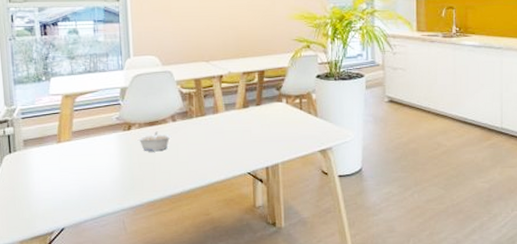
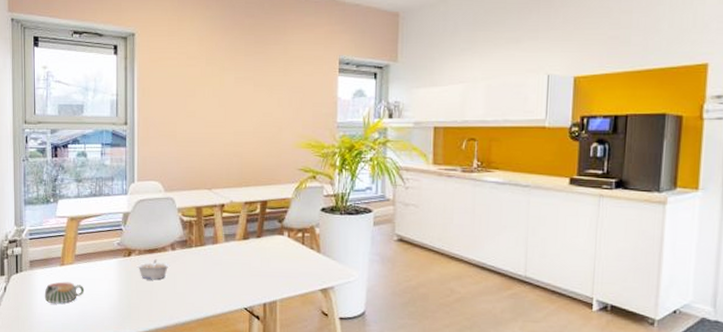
mug: none [41,159,85,181] -> present [44,281,85,303]

